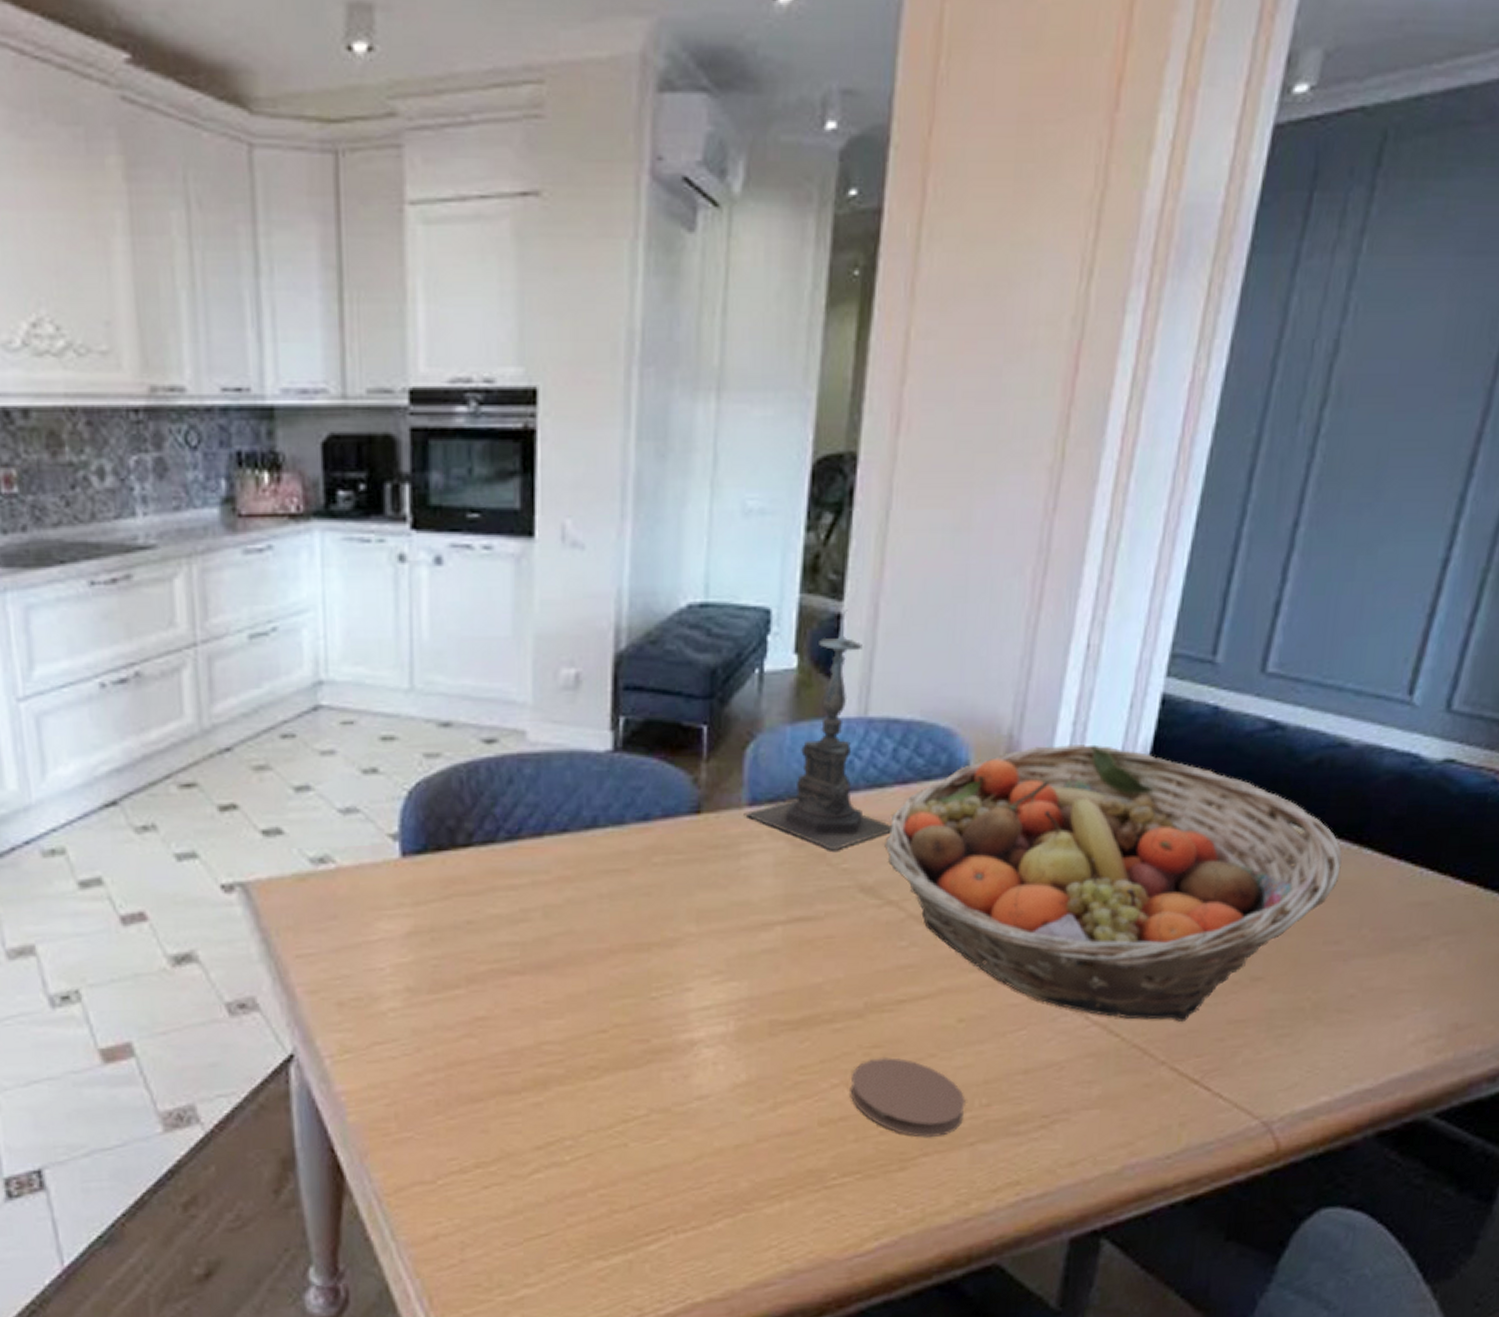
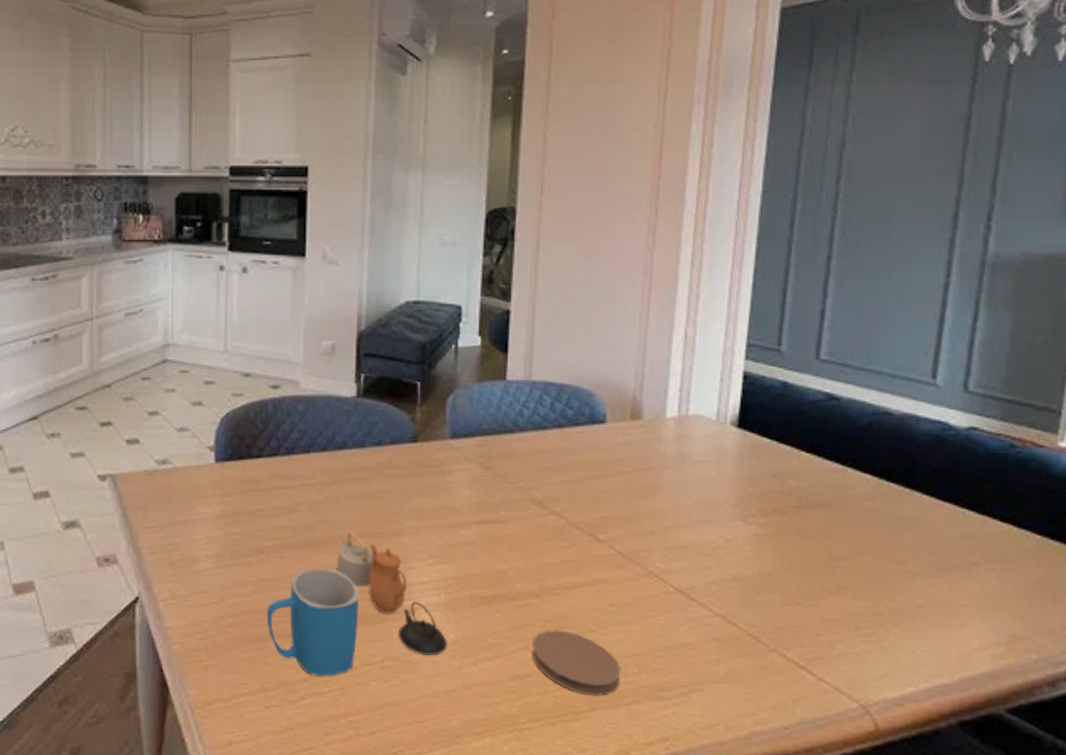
mug: none [483,997,616,1142] -> present [266,568,360,677]
teapot: none [582,945,738,1104] -> present [336,532,448,656]
candle holder: present [743,610,893,850] -> none [447,308,553,472]
fruit basket: present [884,744,1342,1022] -> none [548,405,898,618]

